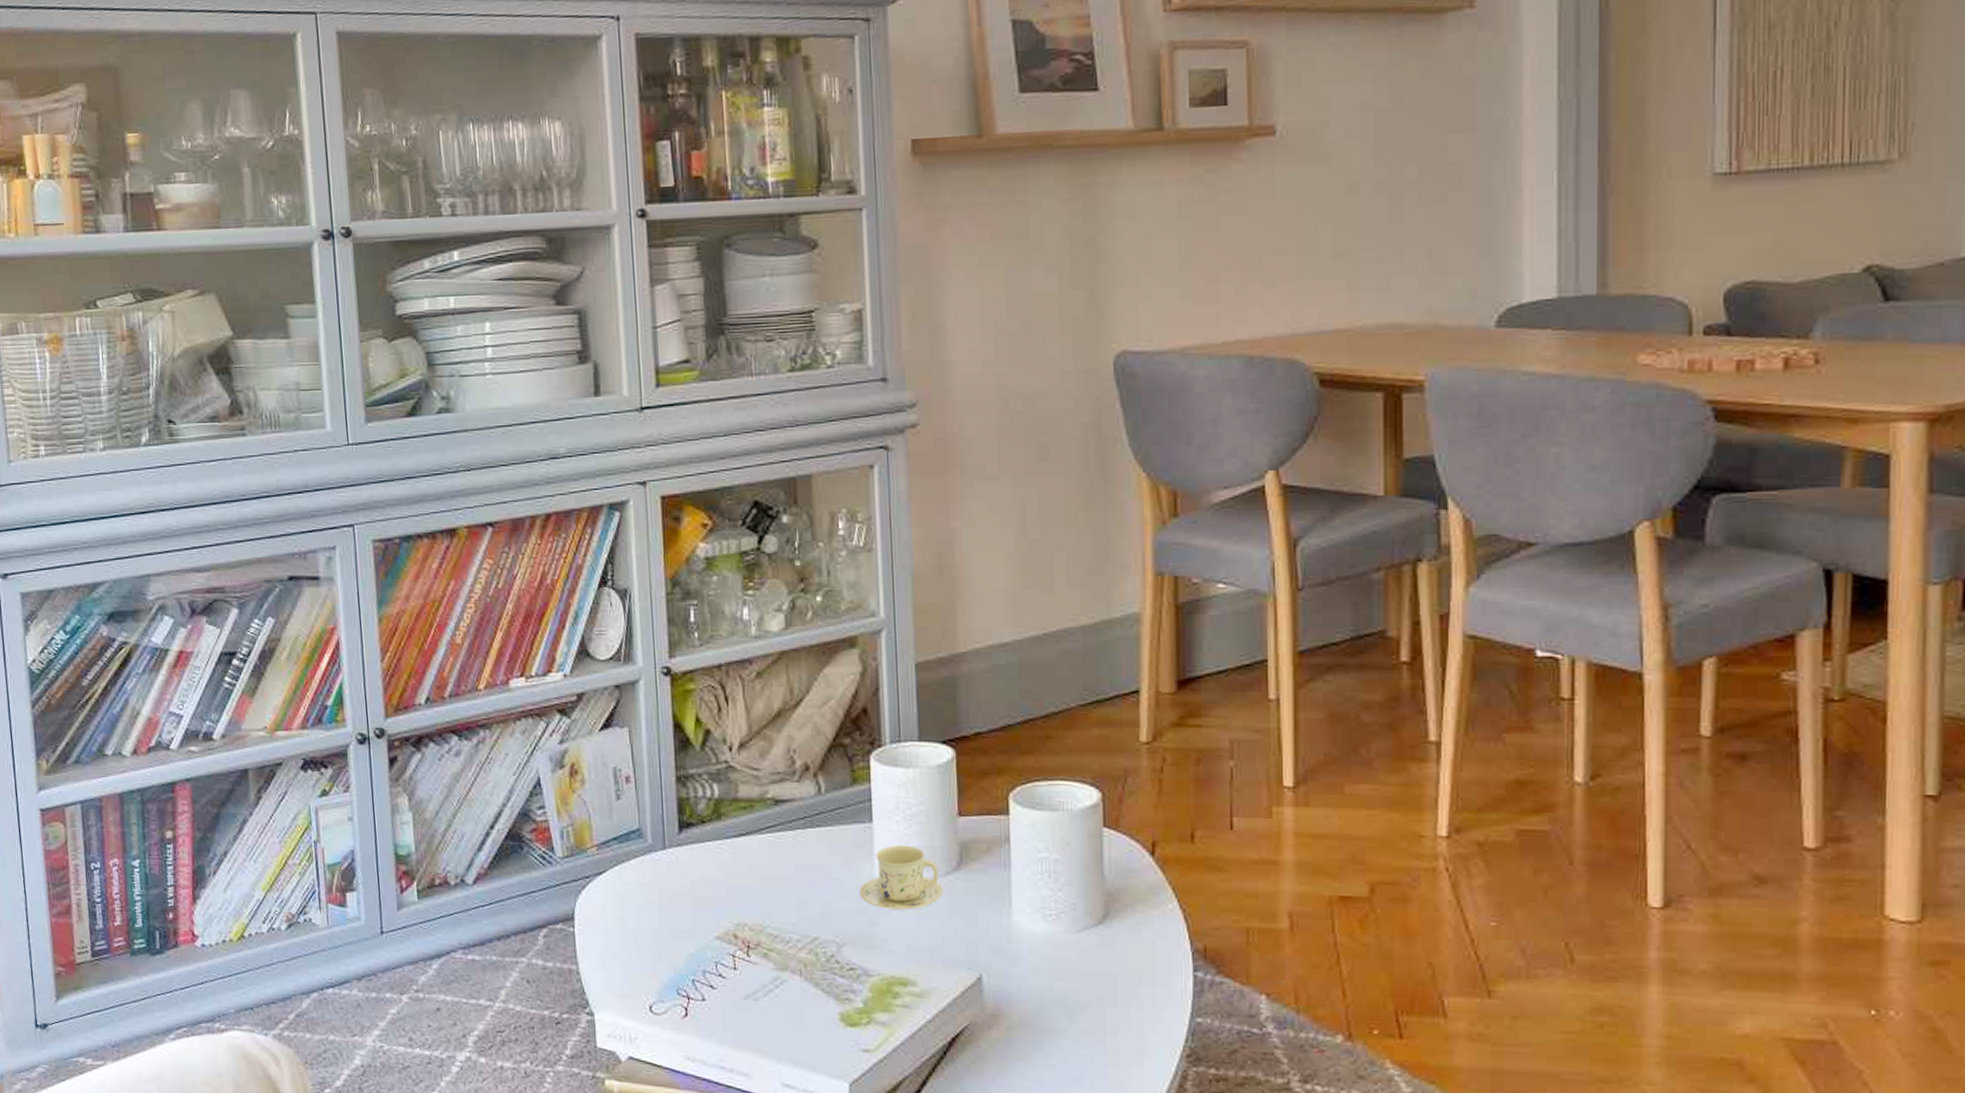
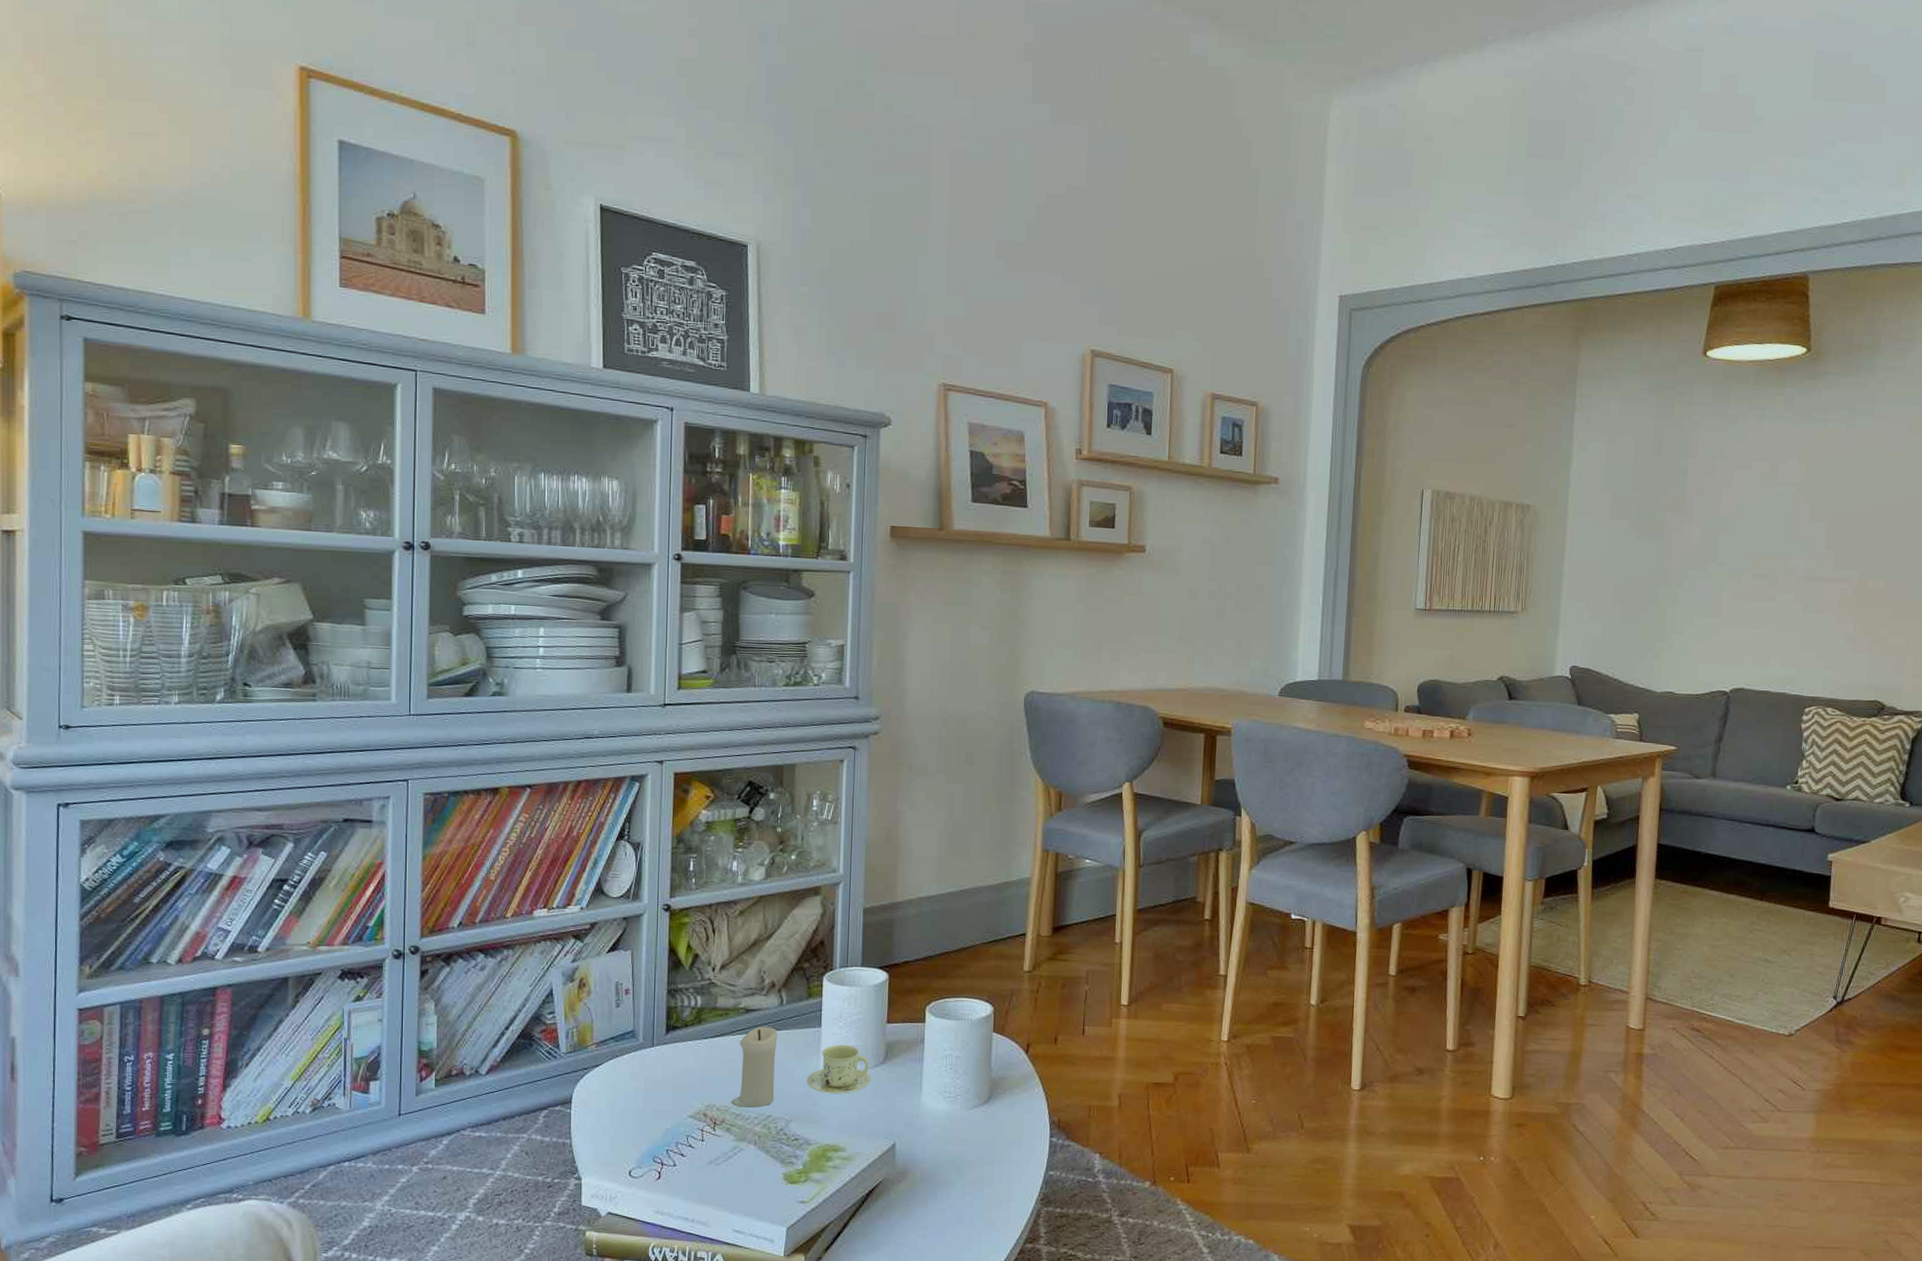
candle: none [766,822,820,928] -> present [731,1026,778,1108]

